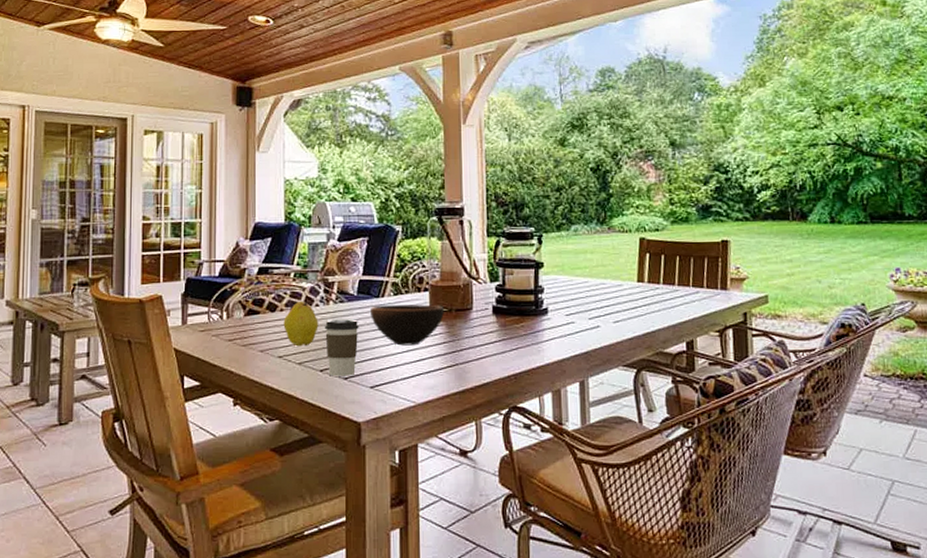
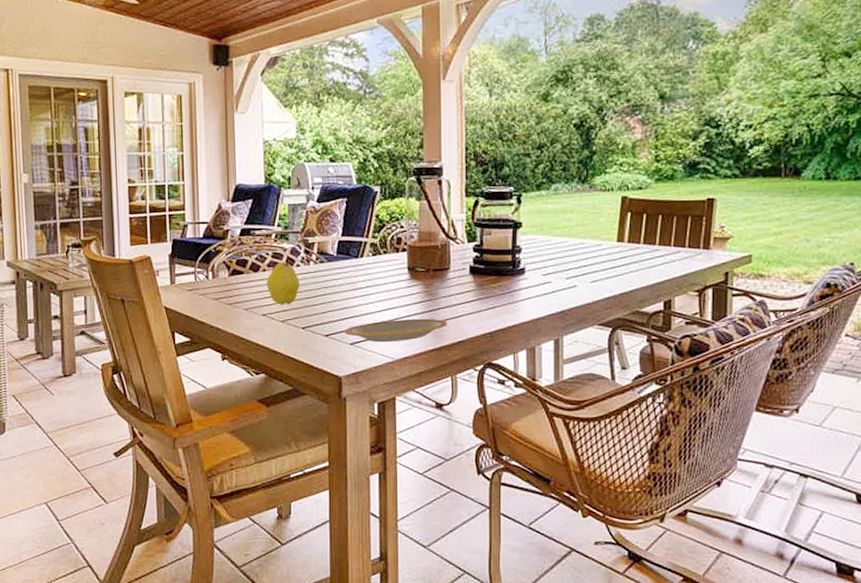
coffee cup: present [325,319,359,376] -> none [306,279,339,334]
plate: none [364,361,470,386] -> present [344,319,447,343]
bowl: present [369,304,444,346] -> none [349,264,422,305]

